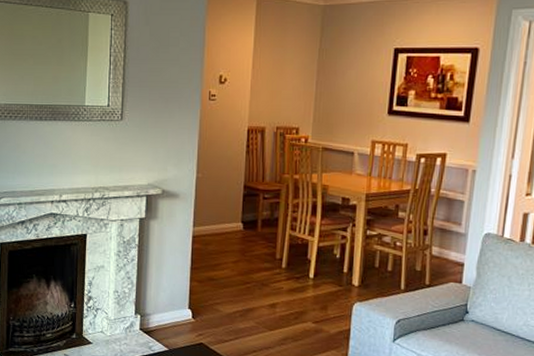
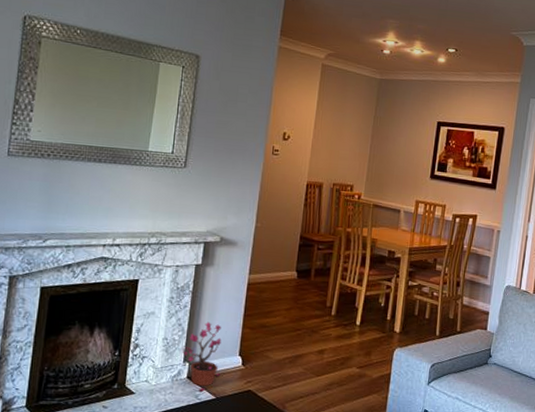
potted plant: none [133,274,172,343] -> present [183,321,222,392]

